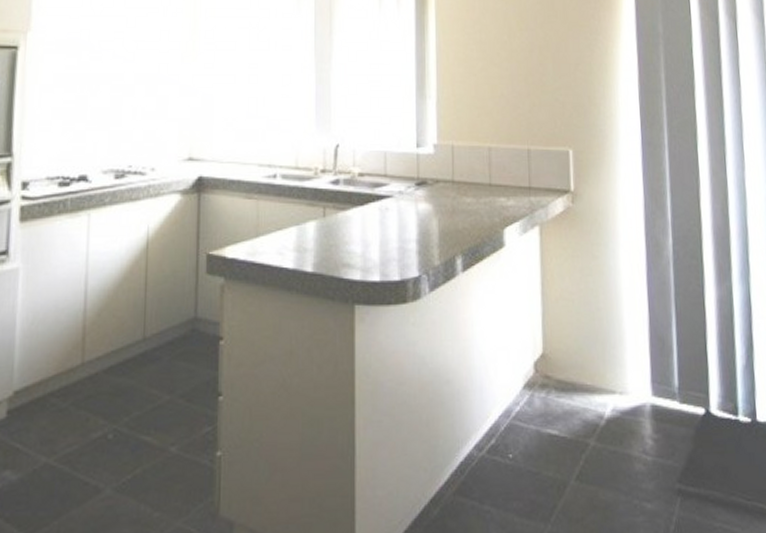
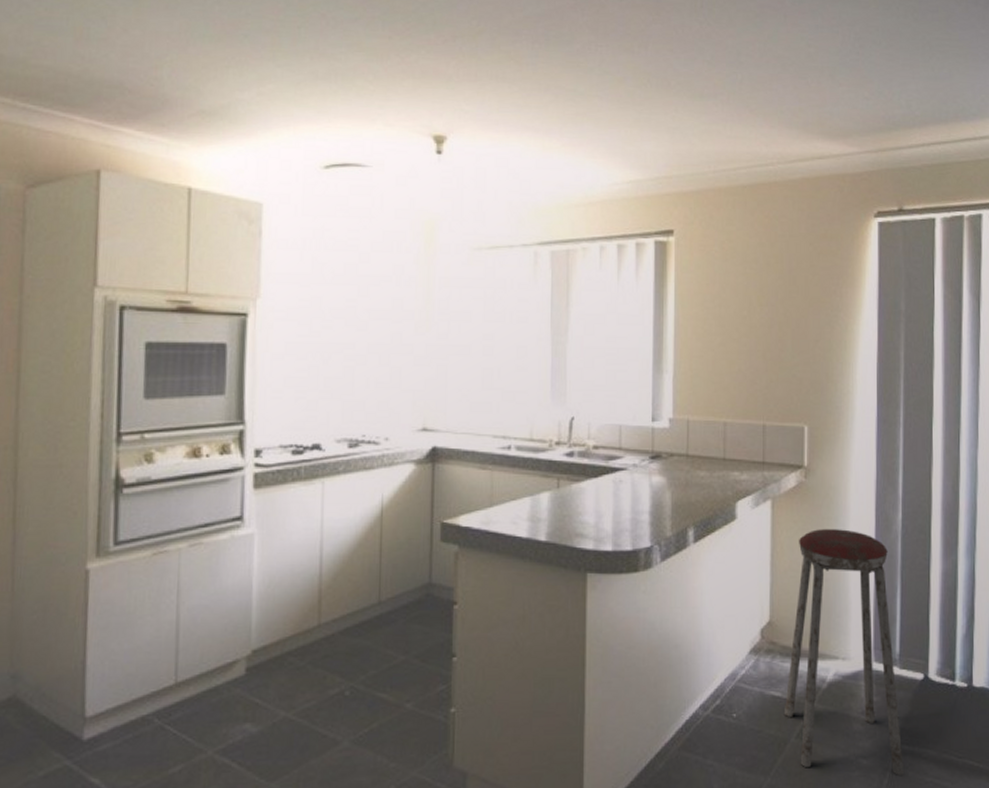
music stool: none [562,255,691,521] -> present [785,529,904,775]

